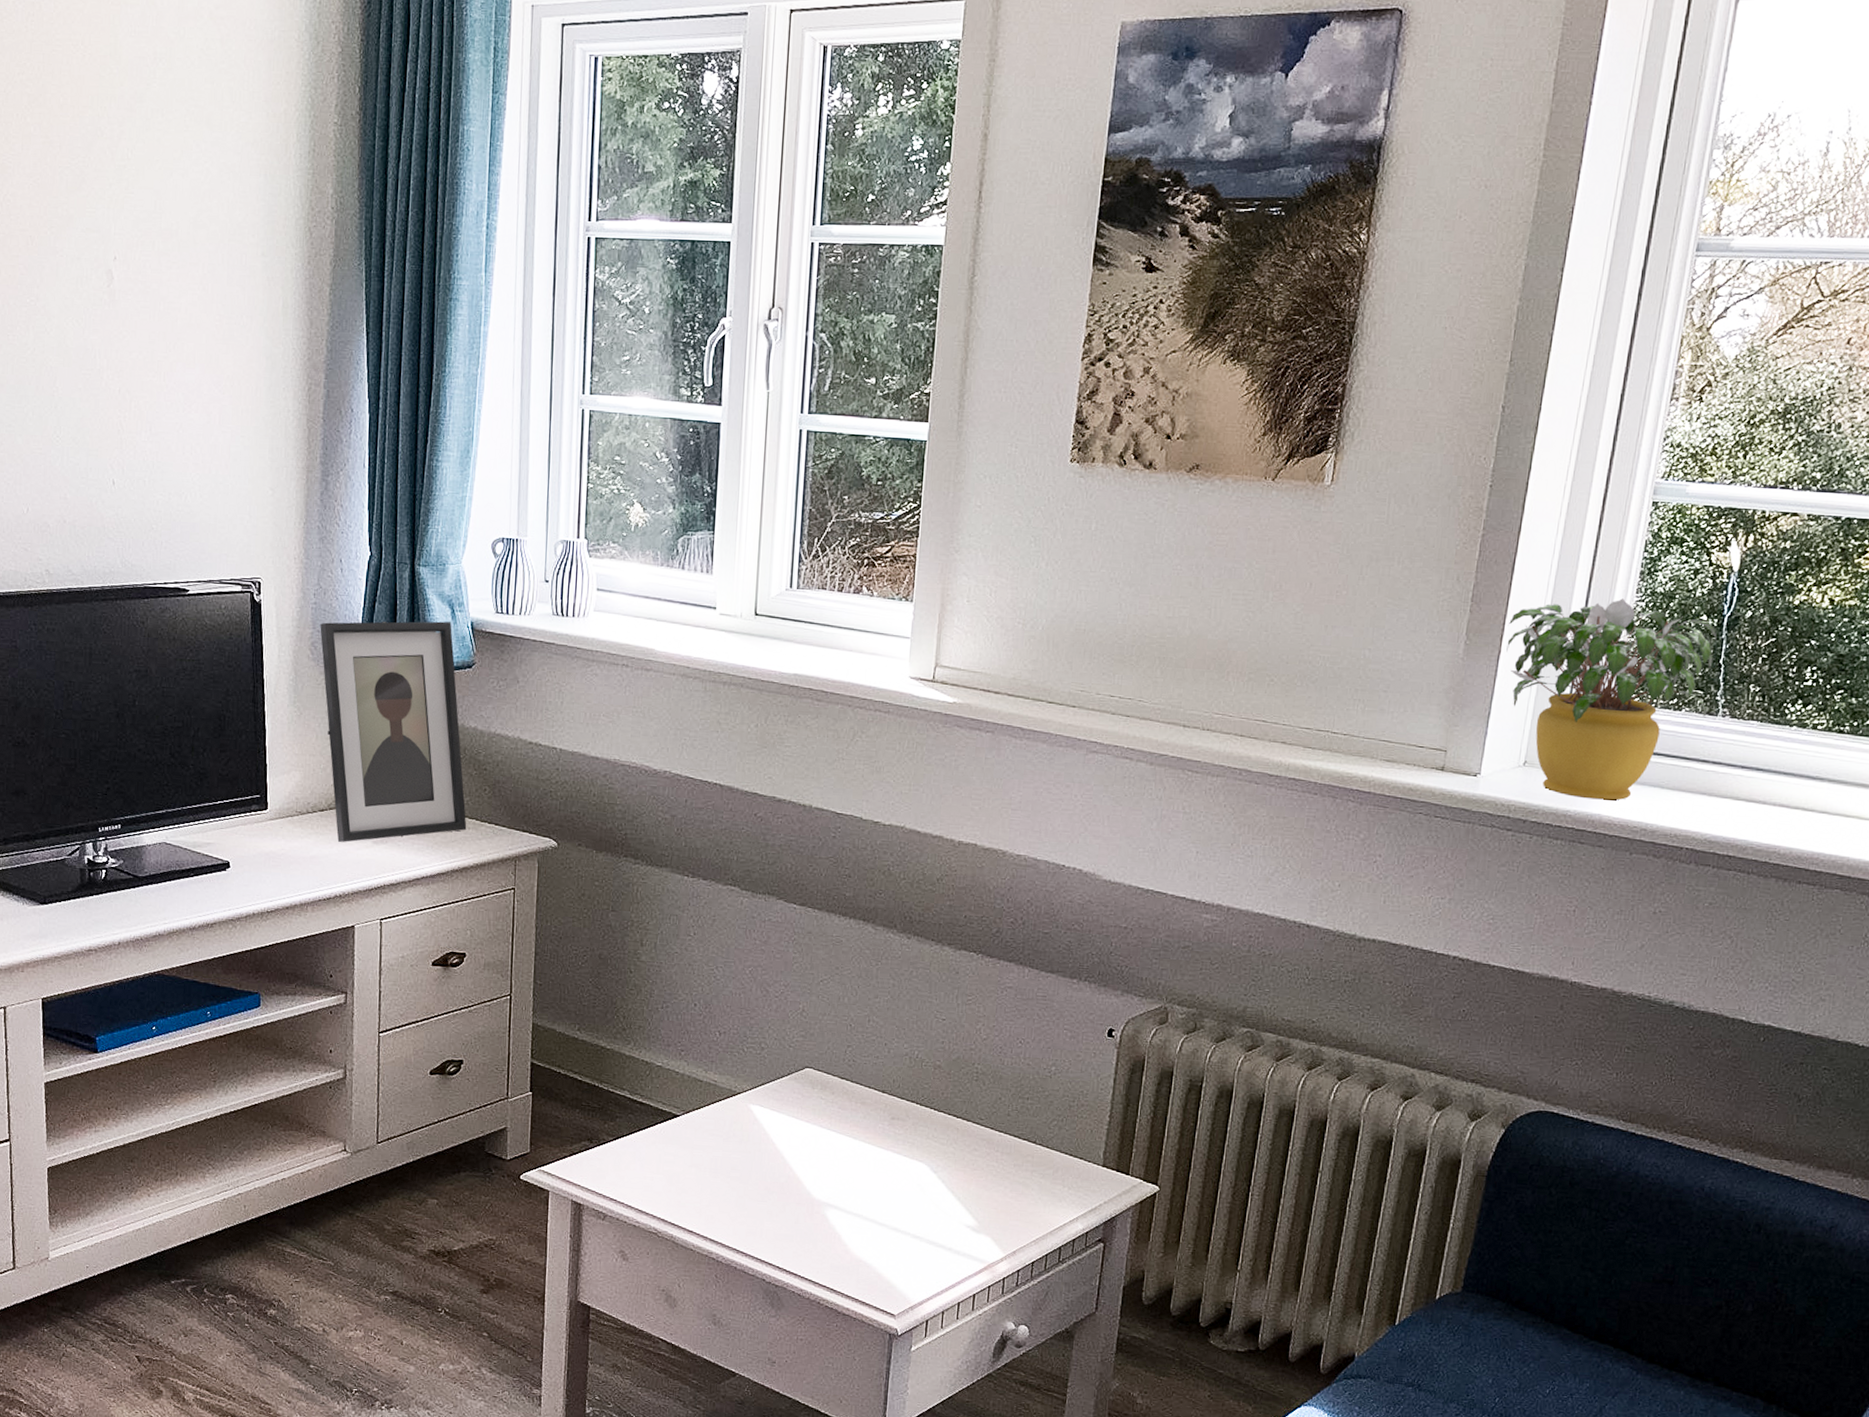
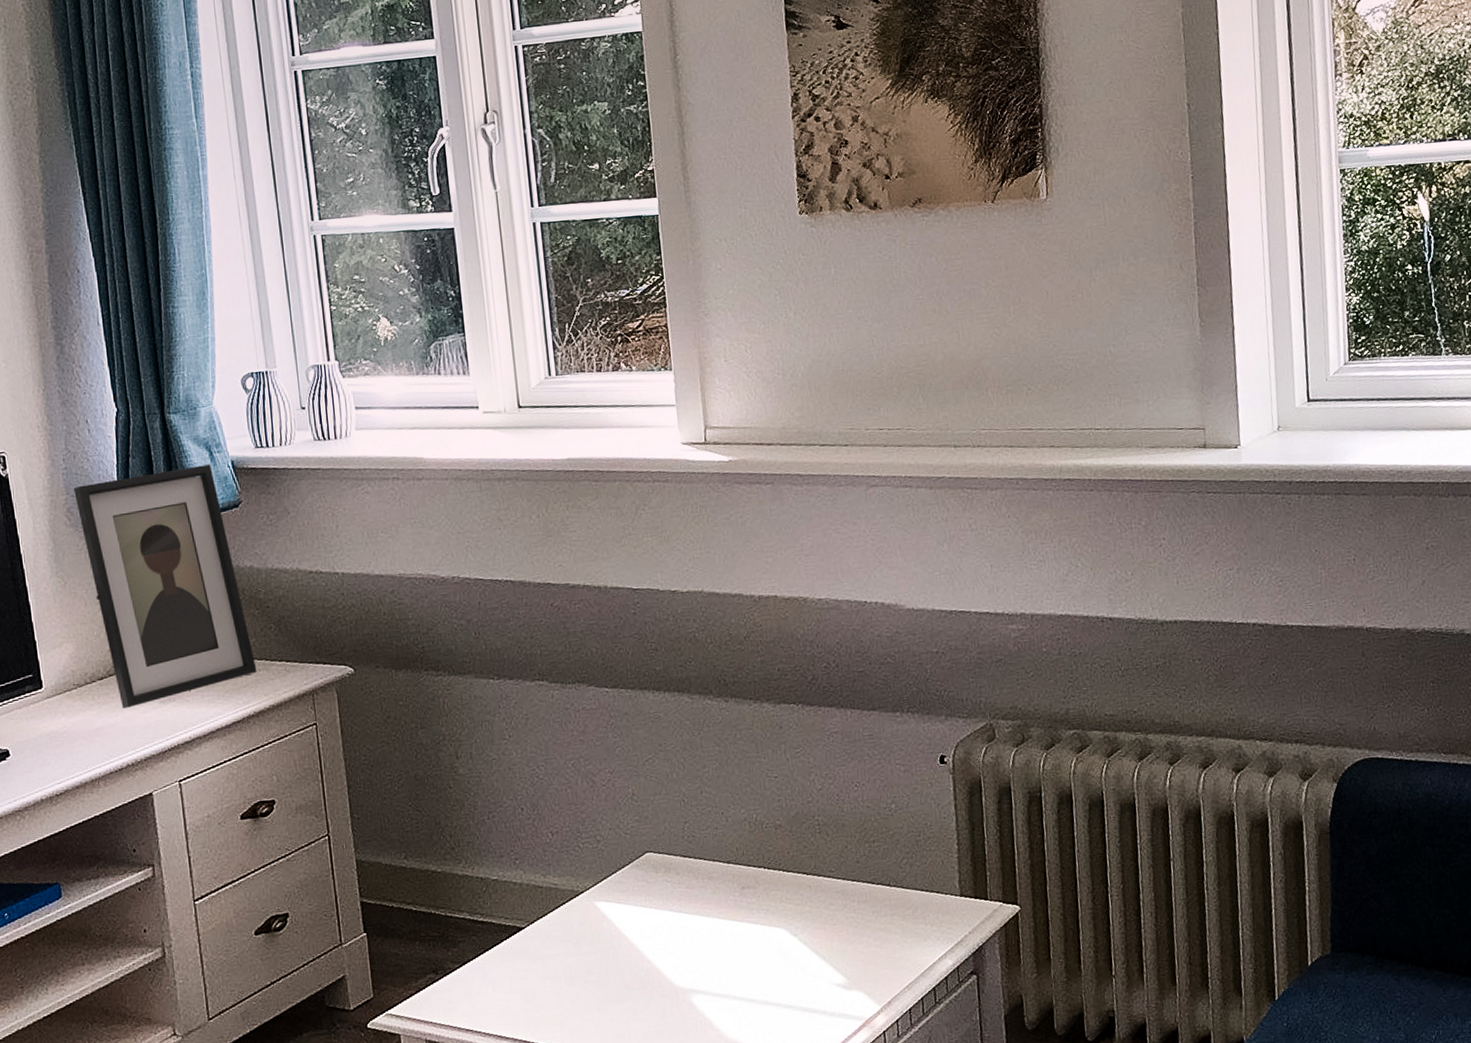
potted flower: present [1506,598,1717,801] -> none [1236,261,1432,452]

